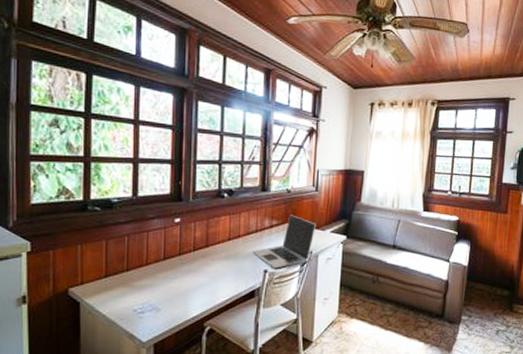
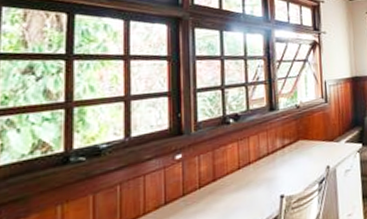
laptop: present [253,214,317,269] -> none [266,130,331,192]

